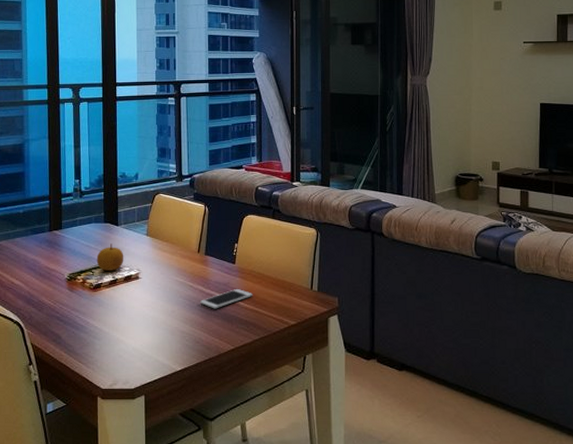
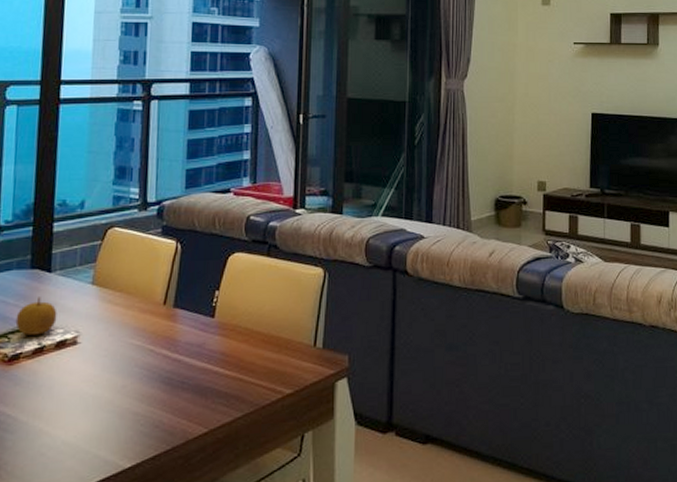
cell phone: present [200,288,252,309] -> none [163,350,236,380]

